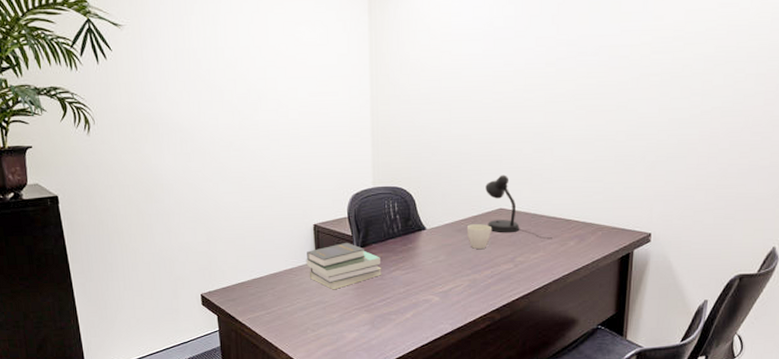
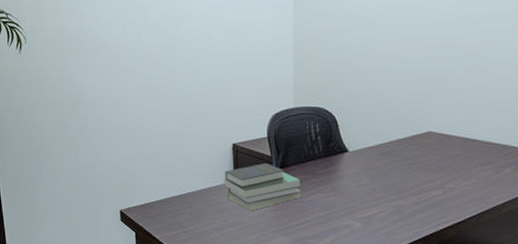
cup: present [466,224,493,249] -> none [392,148,420,173]
desk lamp: present [485,175,552,240] -> none [413,96,486,166]

